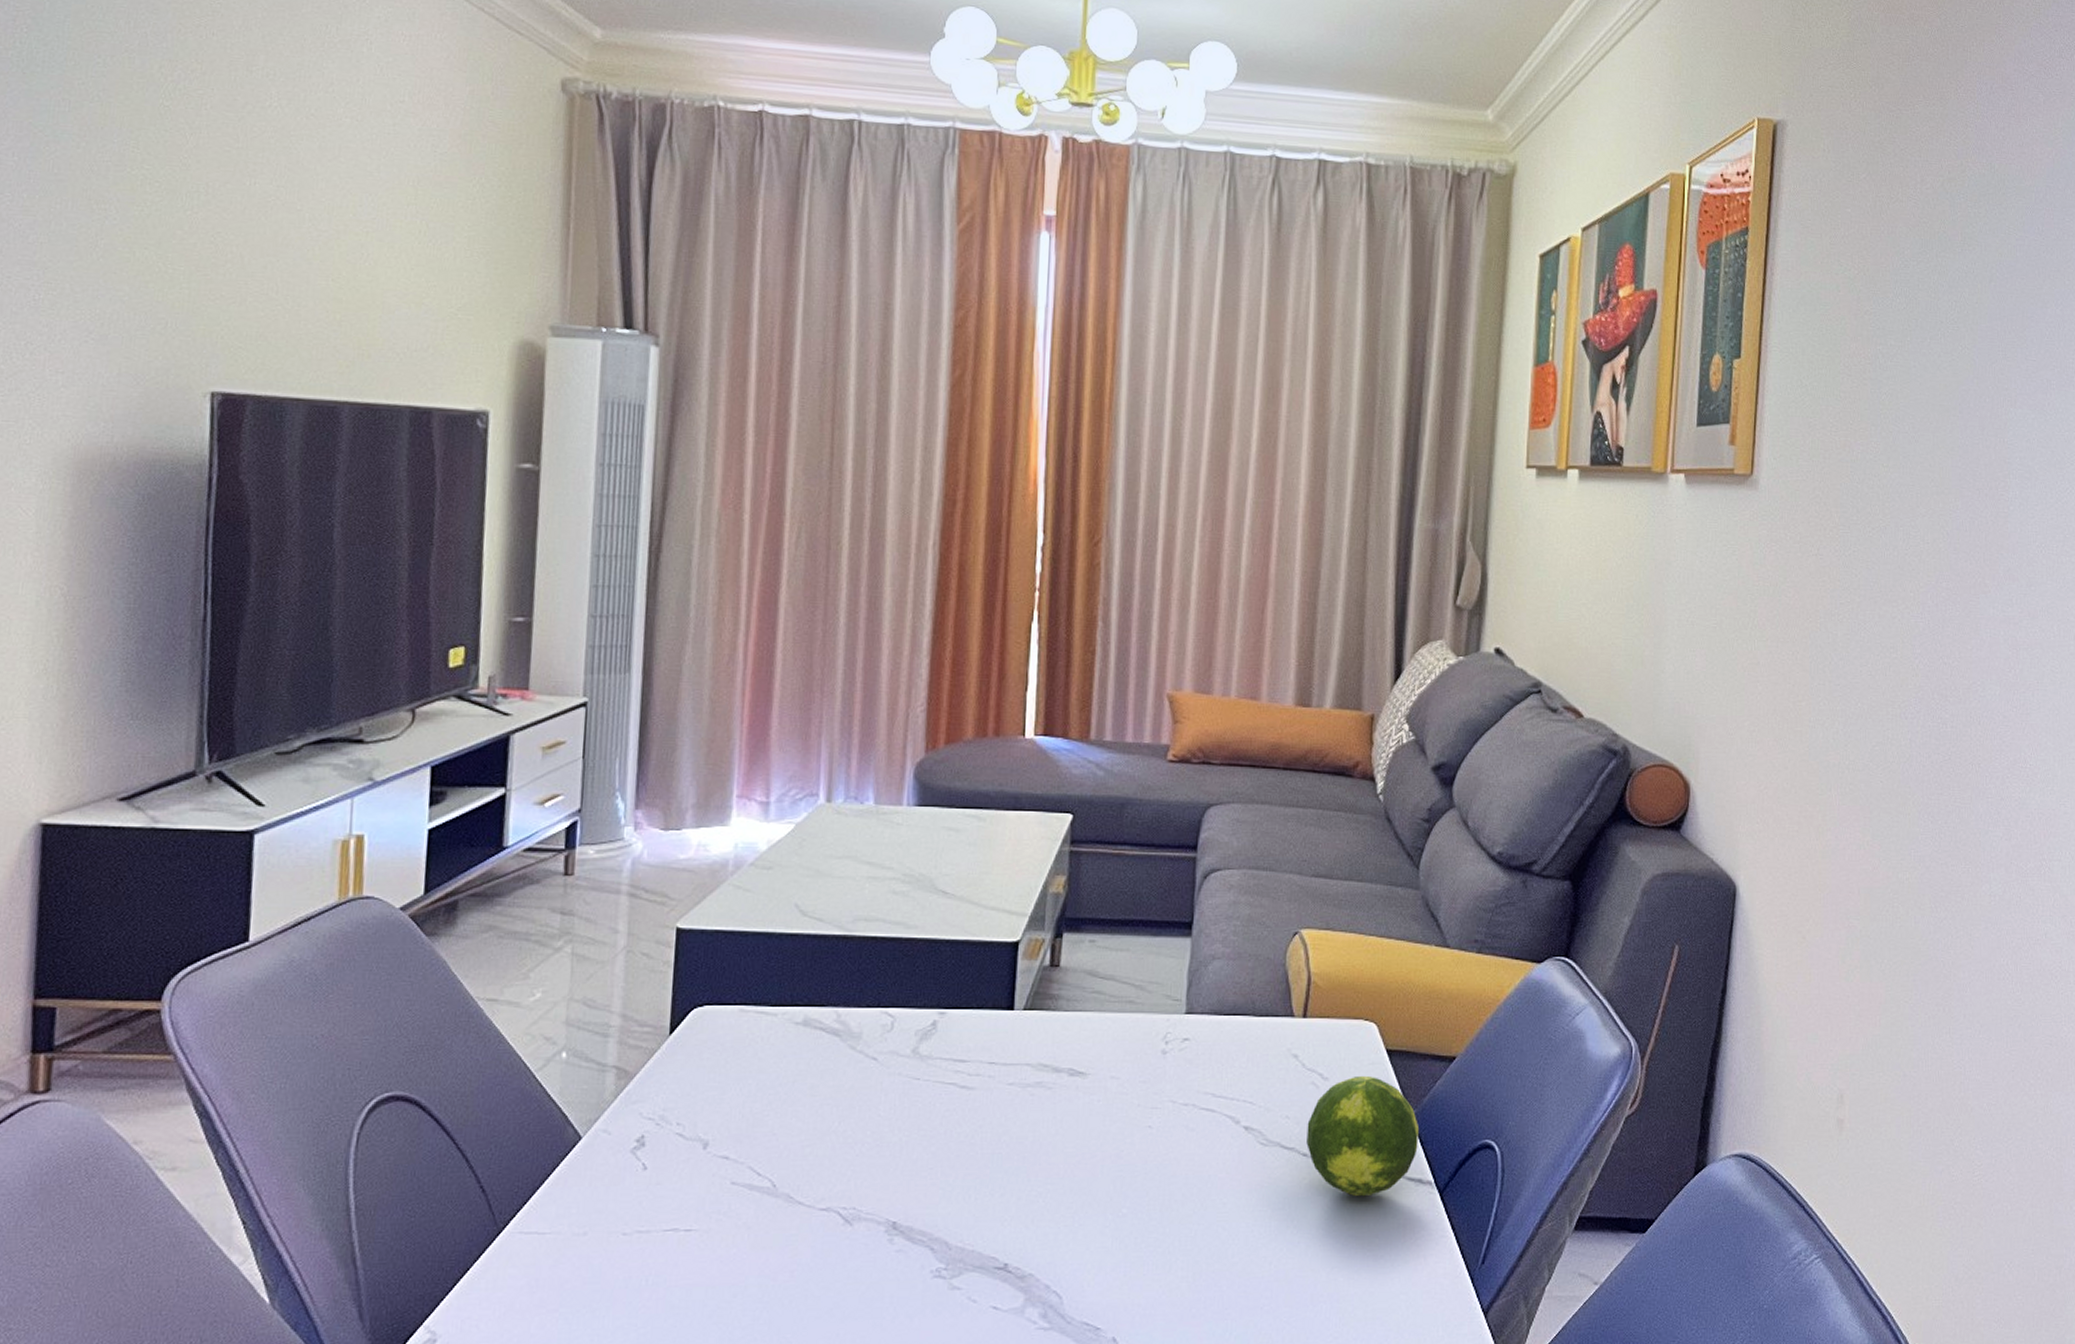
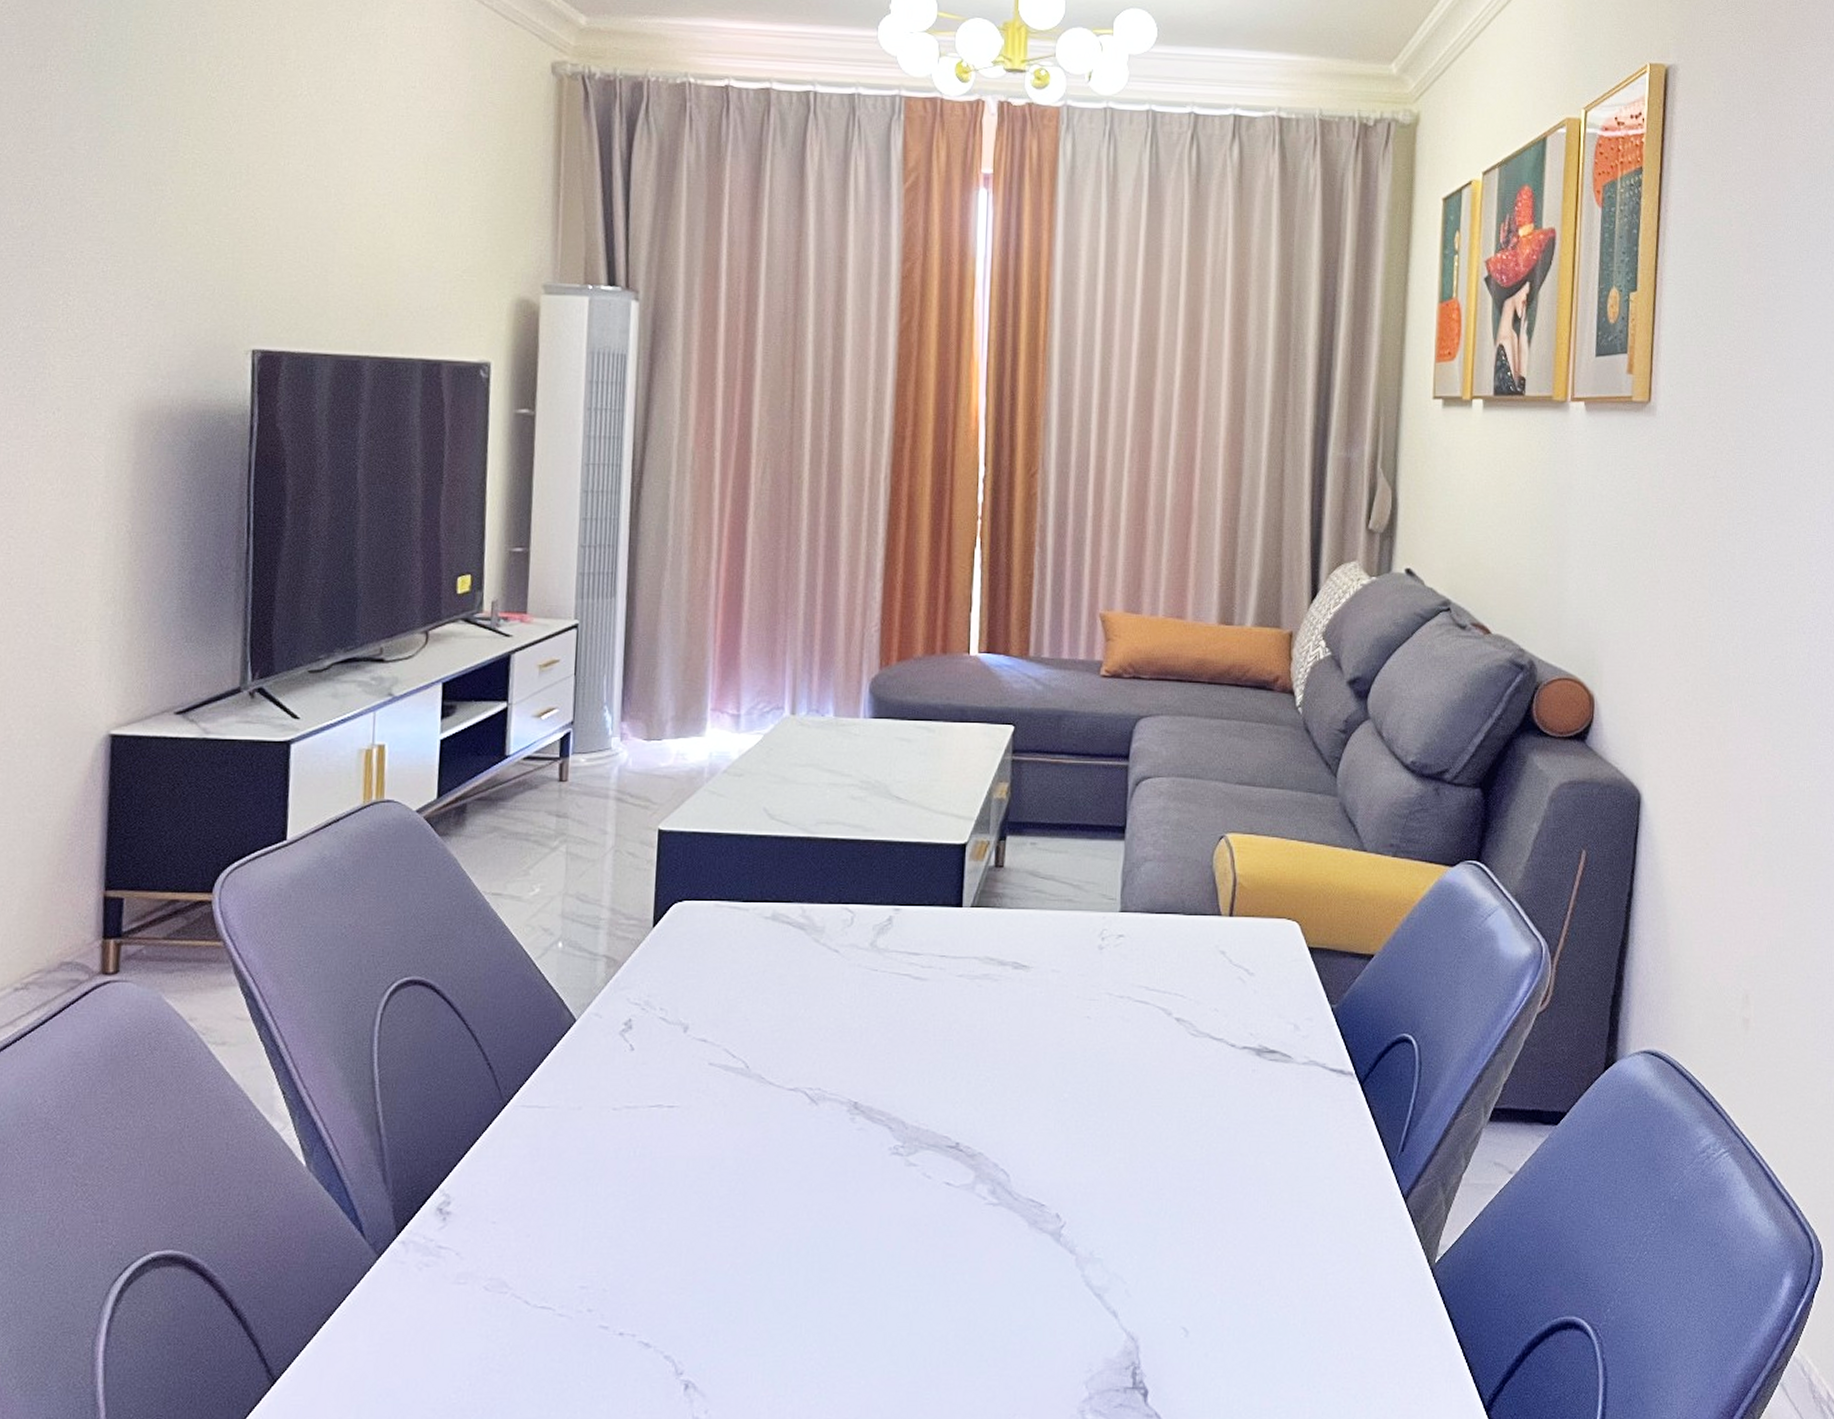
fruit: present [1306,1075,1420,1197] -> none [1234,971,1341,1086]

